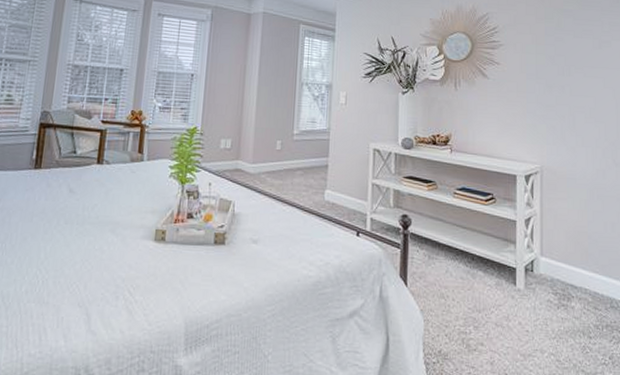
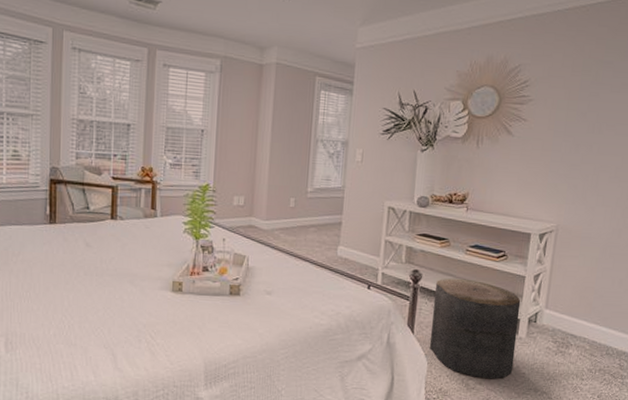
stool: none [424,223,515,339] -> present [430,278,521,379]

